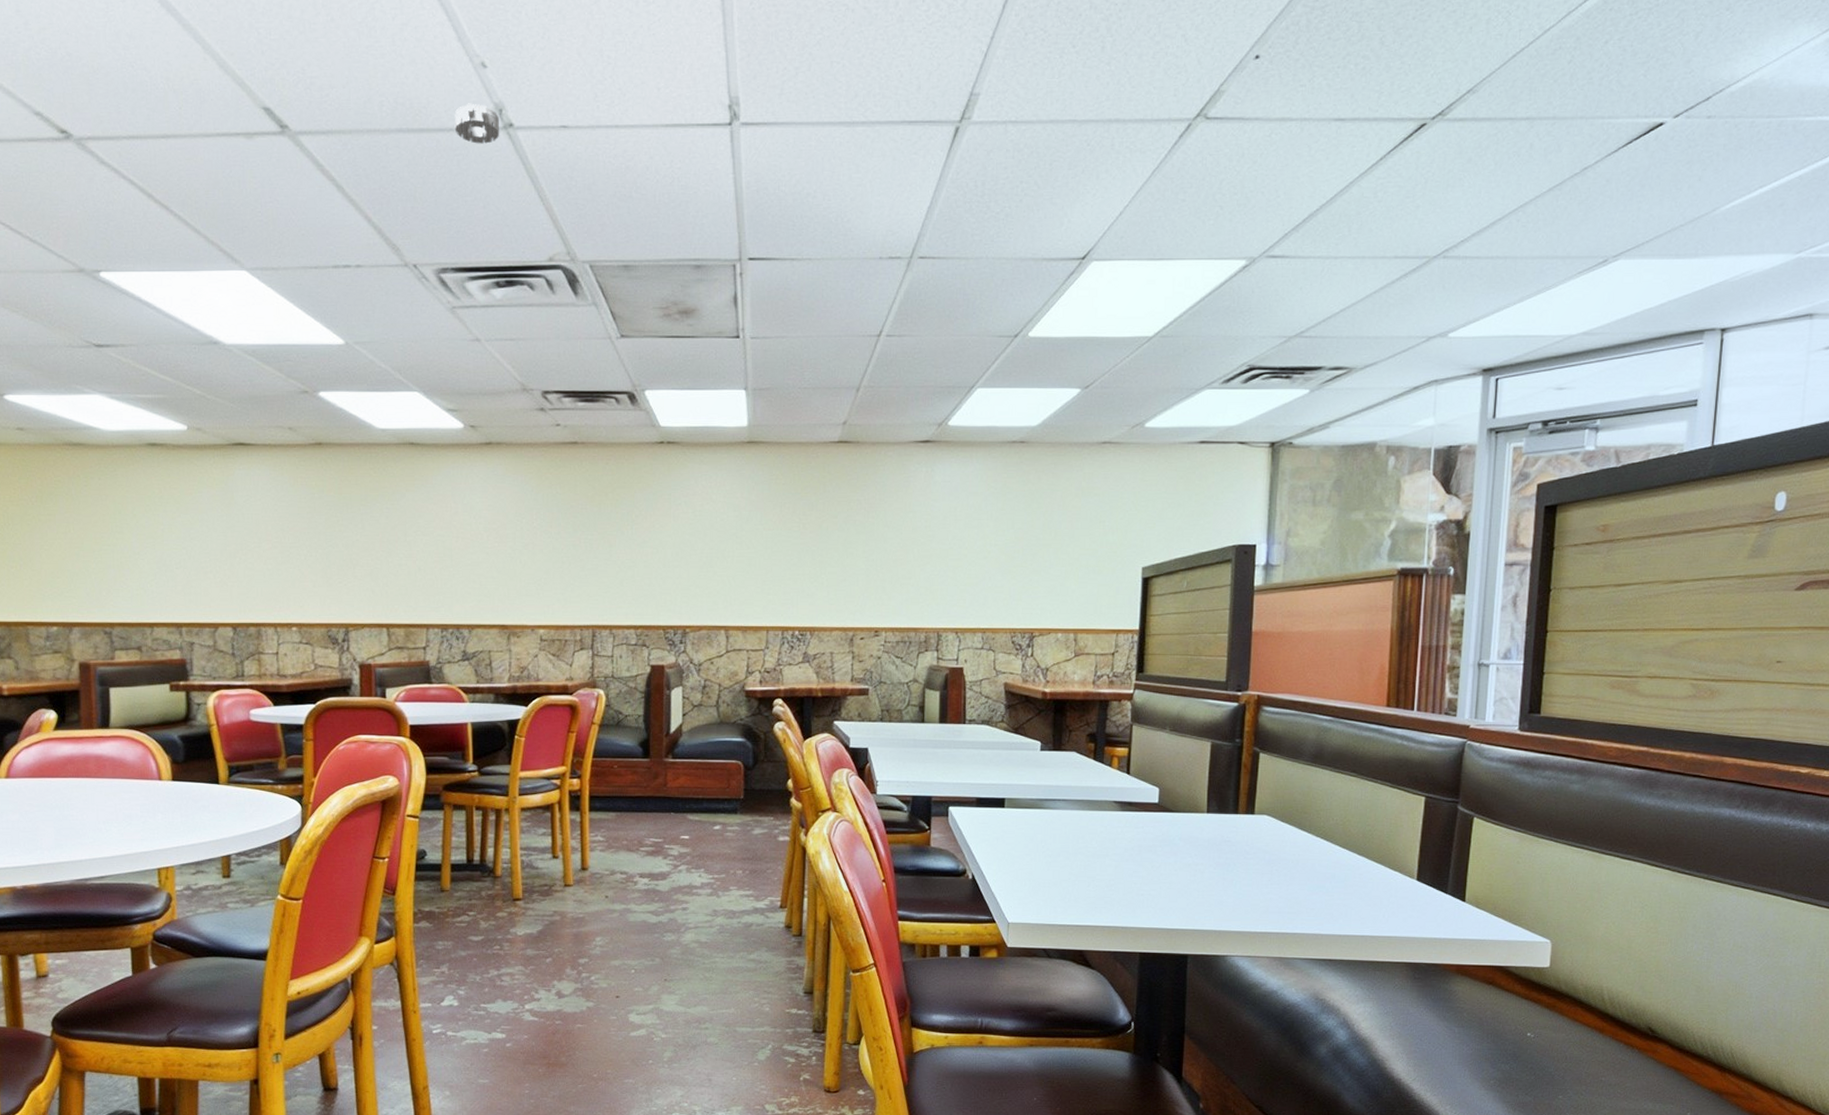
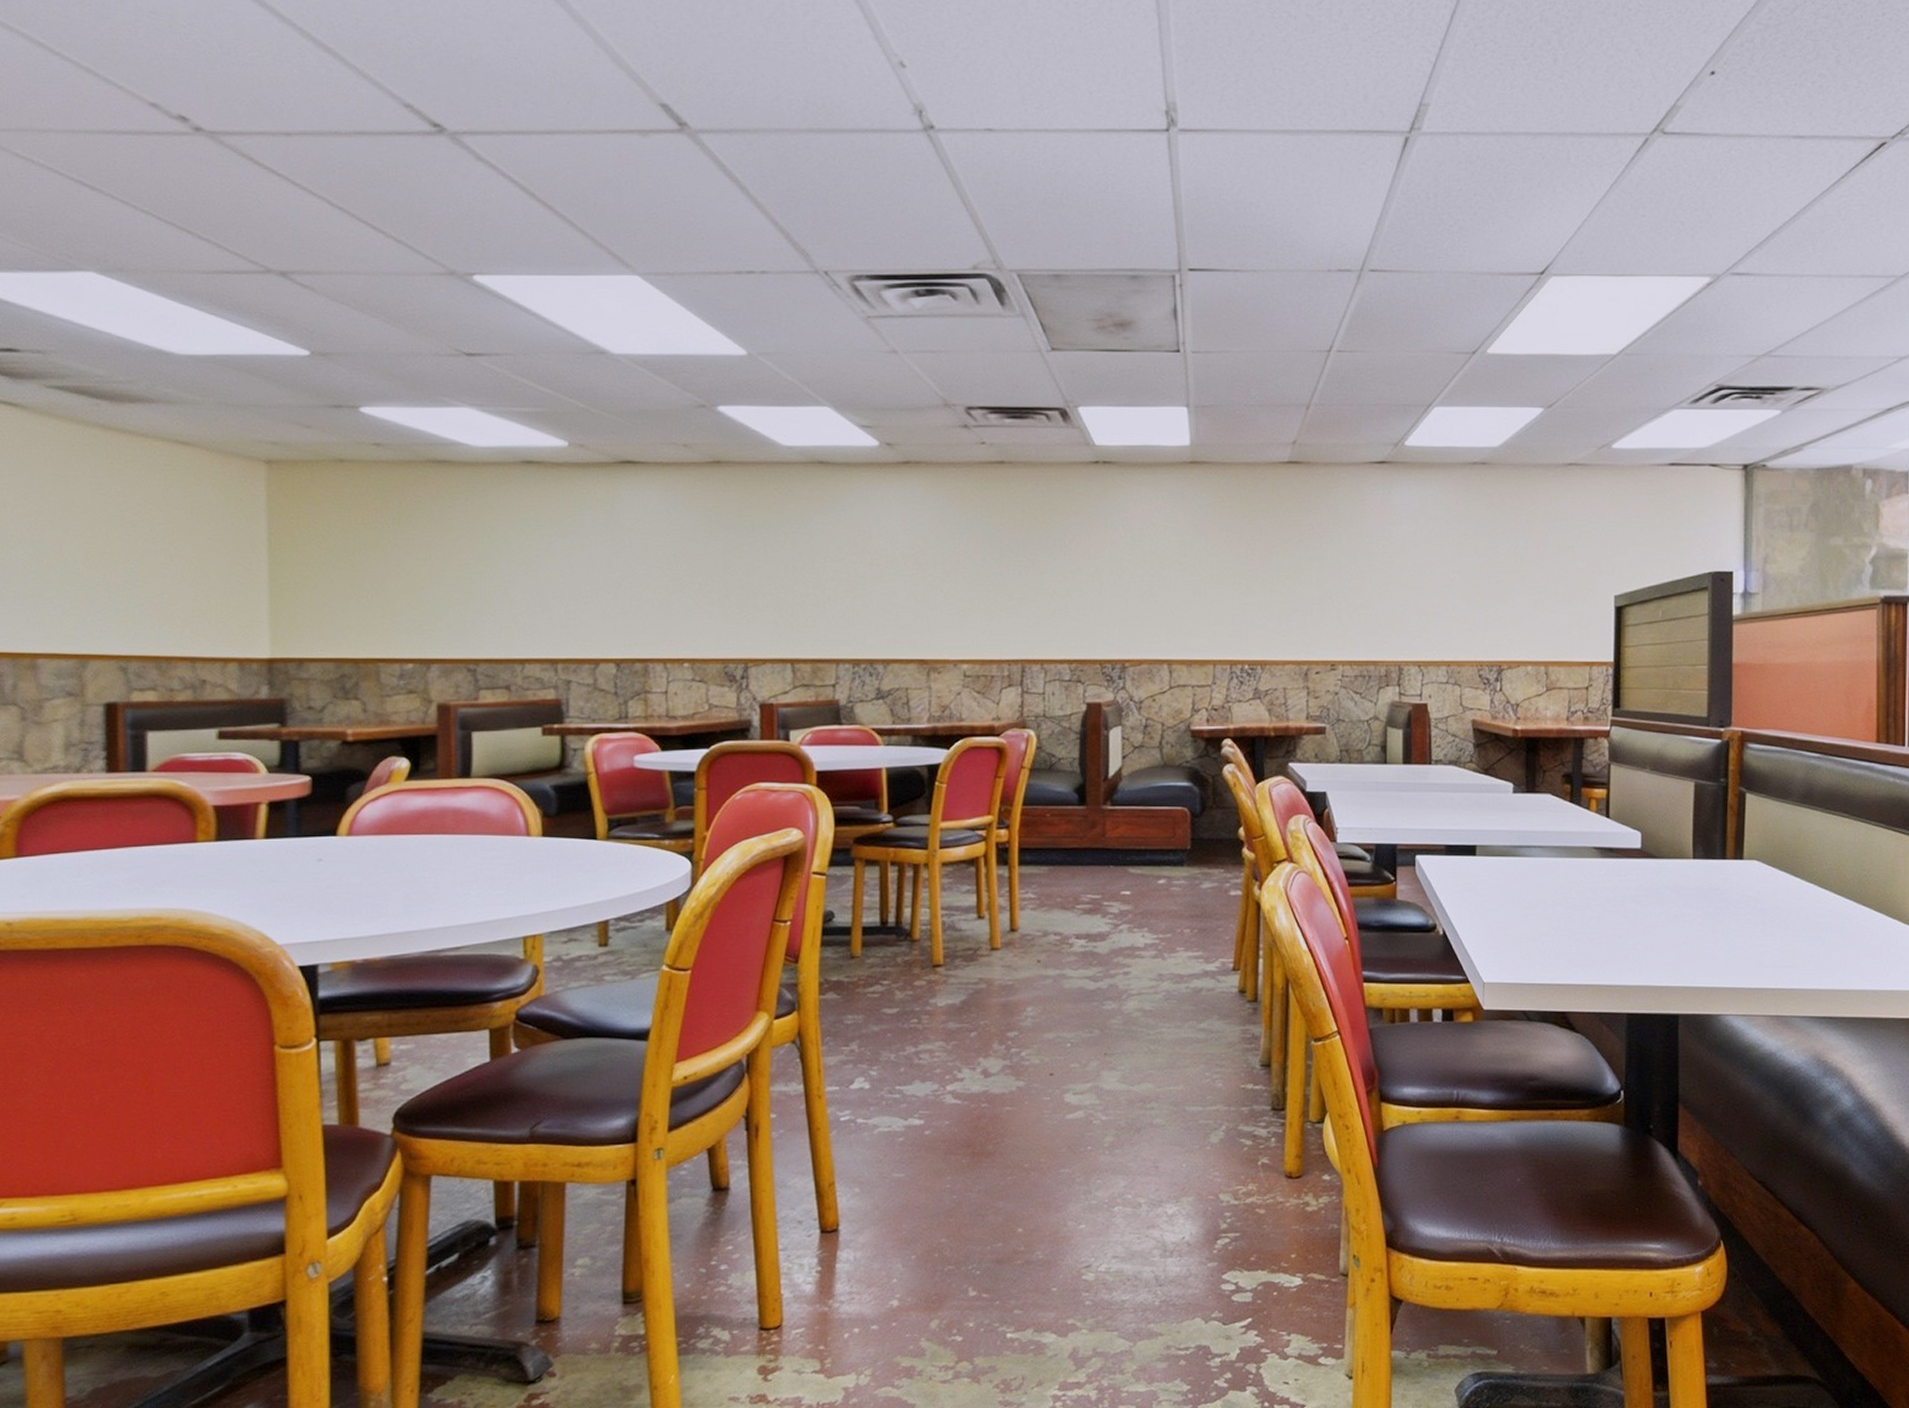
smoke detector: present [454,103,499,144] -> none [870,103,919,146]

